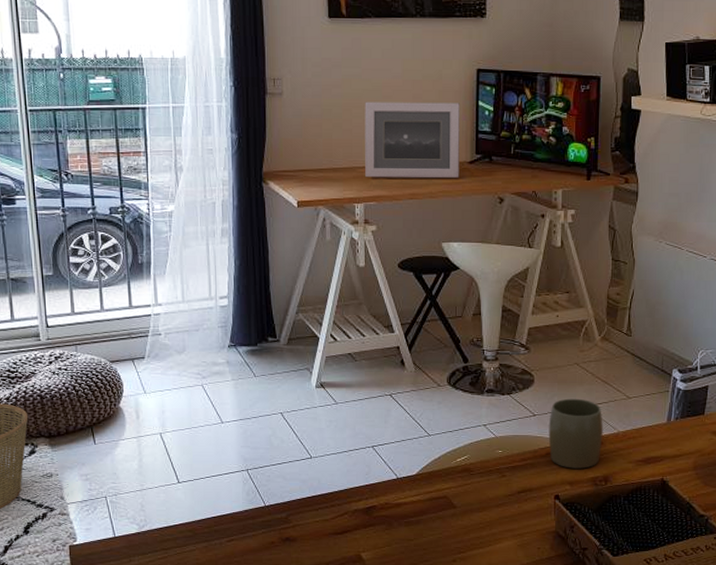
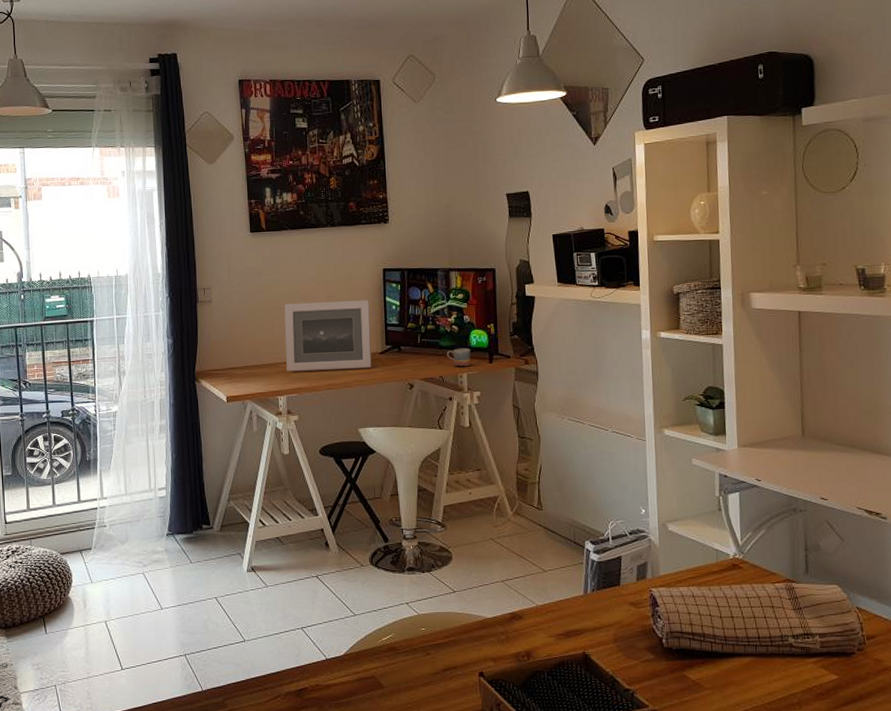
mug: none [541,162,568,183] -> present [446,348,472,367]
mug: present [548,398,603,469] -> none [468,573,522,645]

